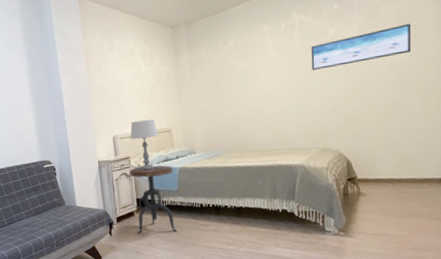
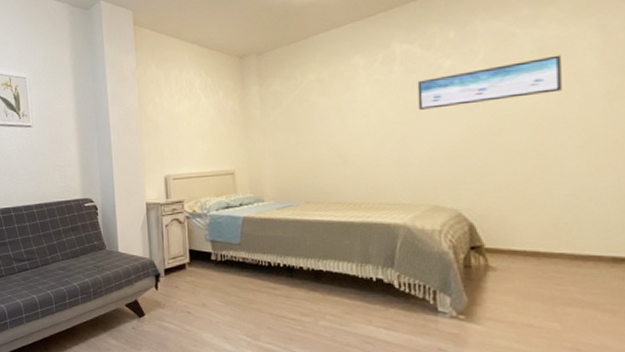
side table: present [129,165,178,235] -> none [181,212,238,293]
table lamp: present [130,119,158,171] -> none [185,159,218,218]

